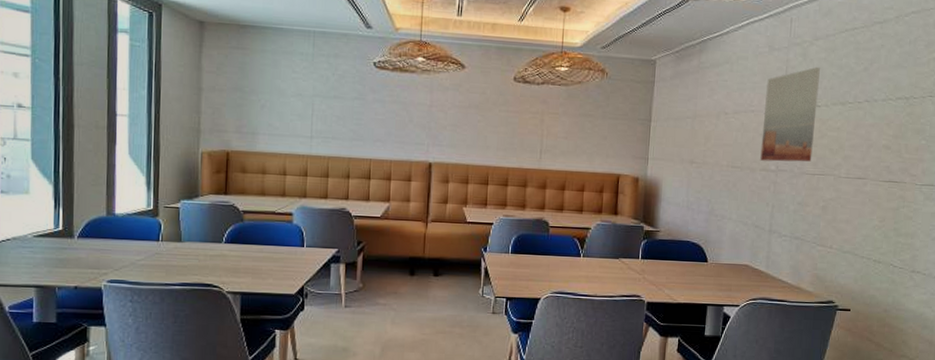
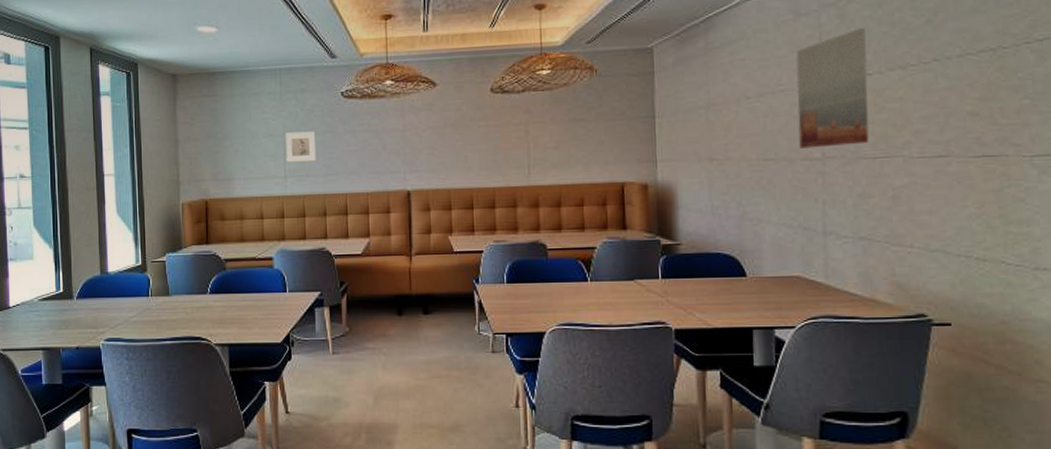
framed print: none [314,94,345,125] -> present [286,131,317,162]

